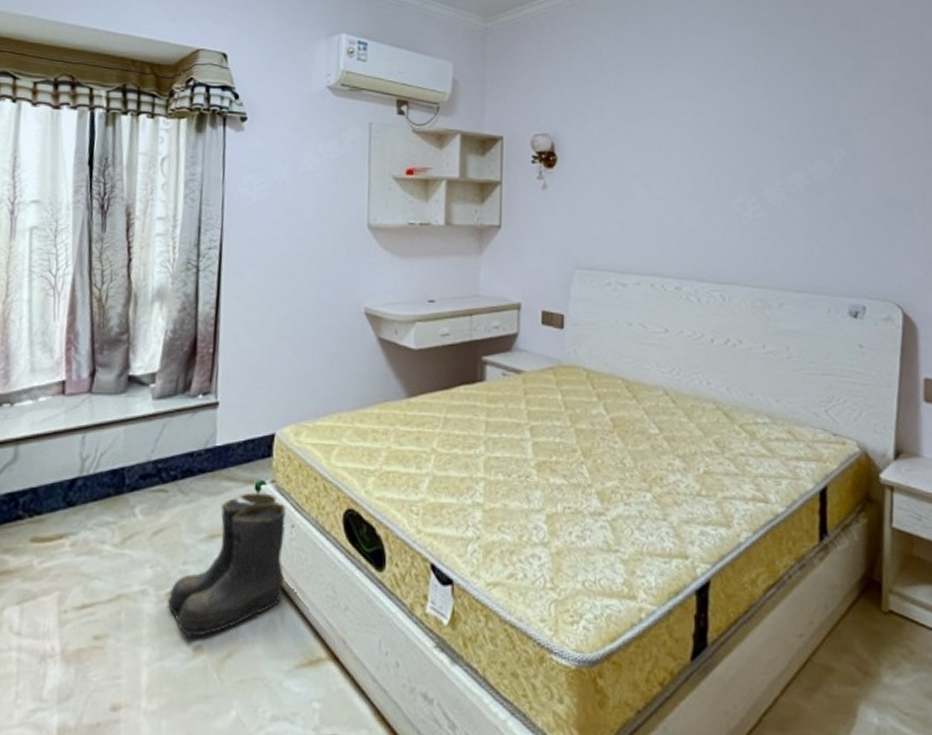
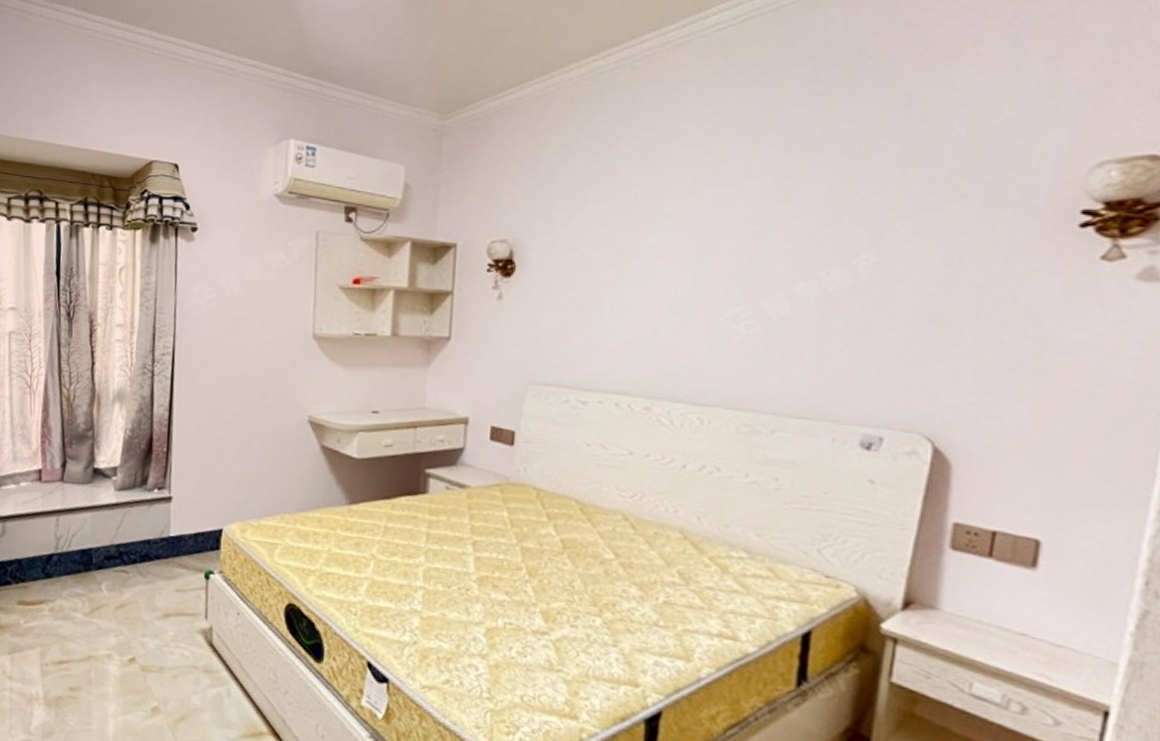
boots: present [166,492,286,638] -> none [128,580,232,700]

